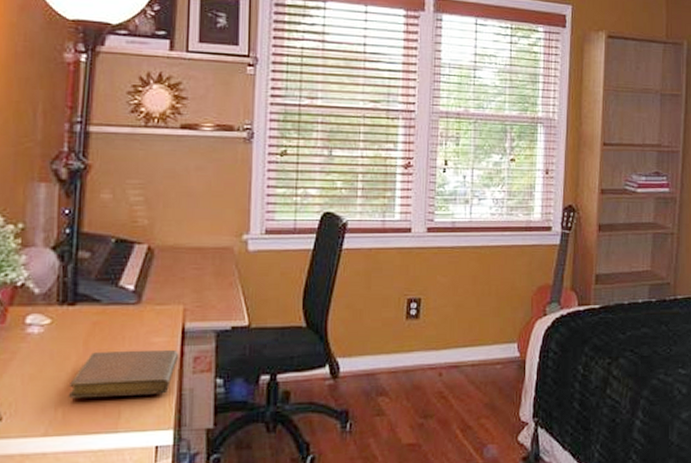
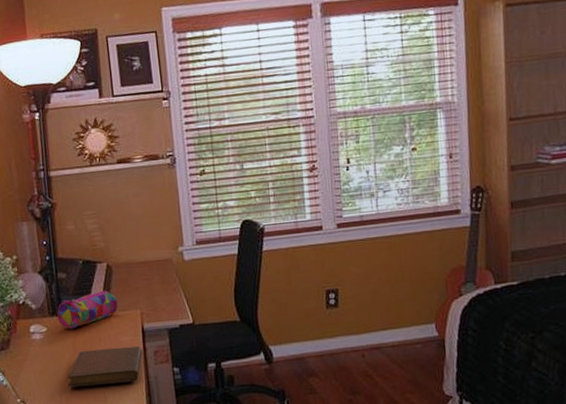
pencil case: none [69,277,155,323] -> present [57,290,118,329]

